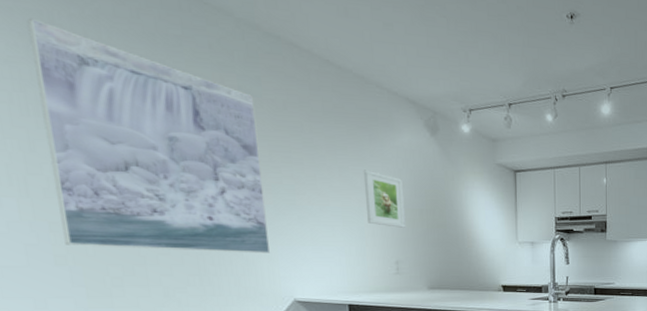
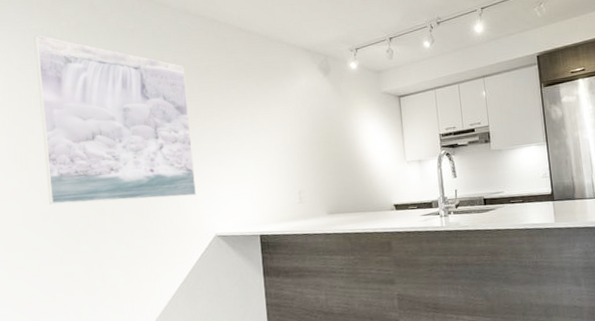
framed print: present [363,170,405,228] -> none [269,113,305,161]

